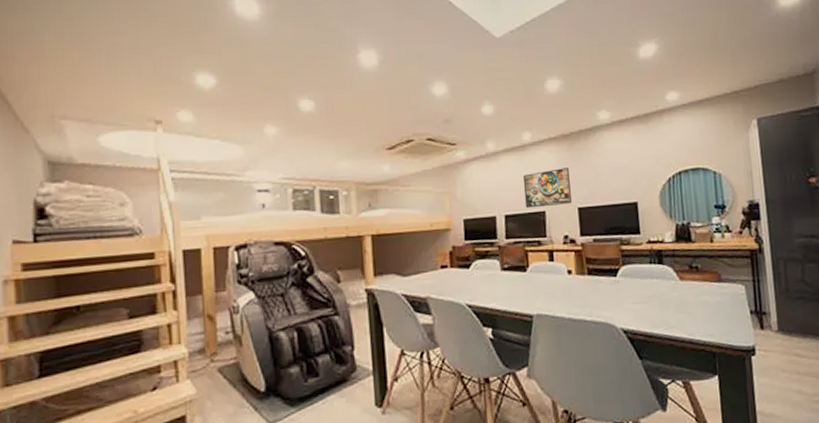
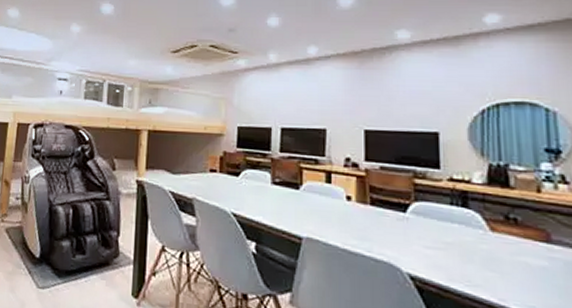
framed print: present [522,168,572,209] -> none [304,86,357,125]

